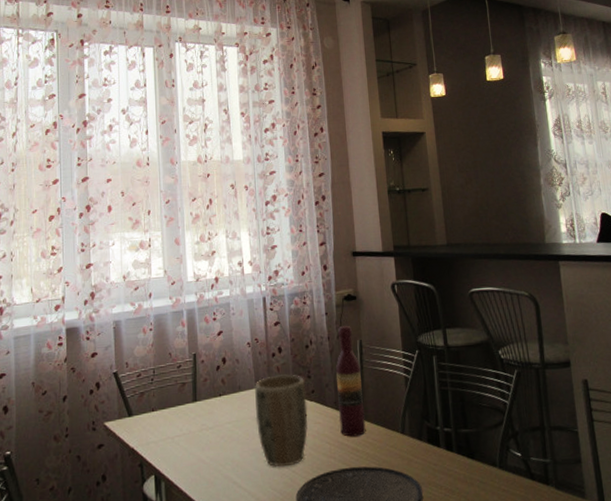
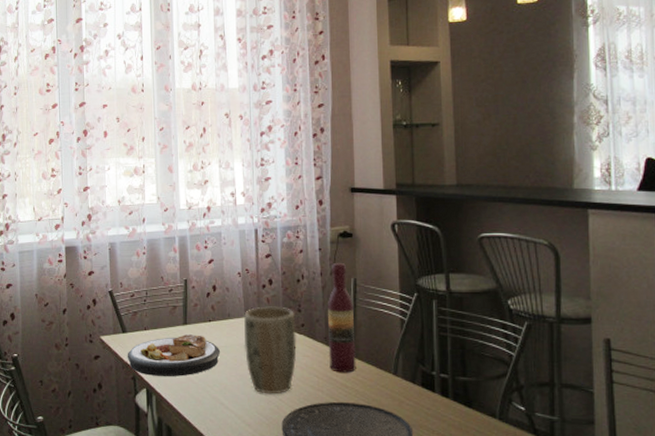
plate: none [133,411,232,461] -> present [127,334,221,377]

